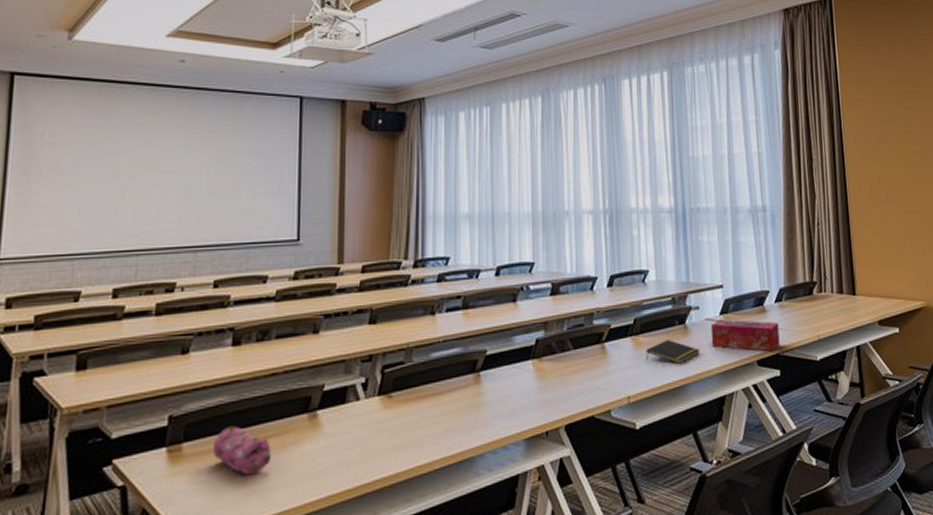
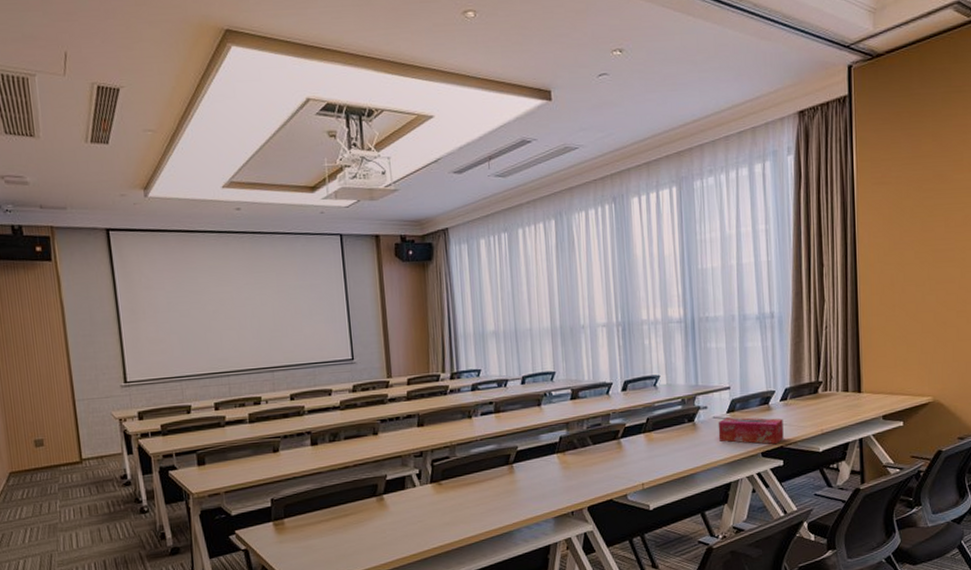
pencil case: present [213,425,272,476] -> none [307,506,353,543]
notepad: present [646,340,699,364] -> none [658,436,707,456]

